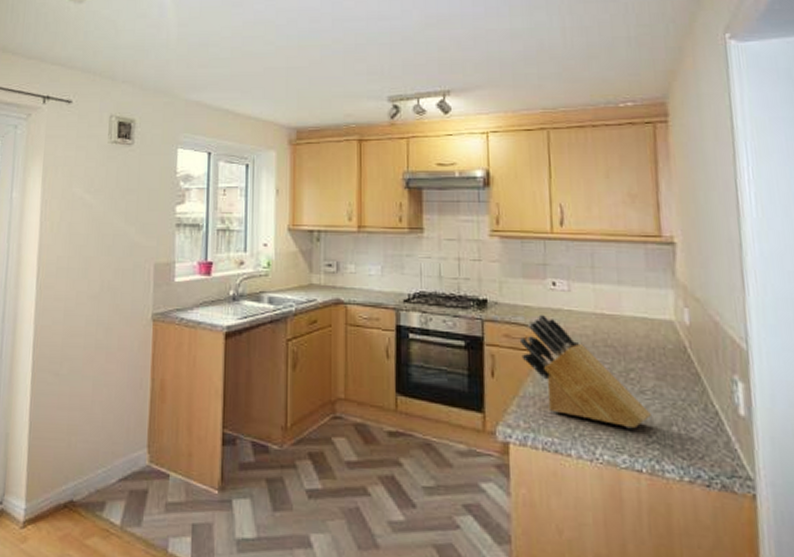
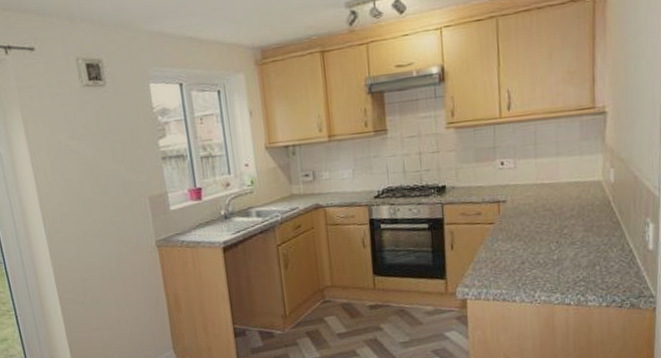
knife block: present [519,314,651,429] -> none [473,191,579,274]

